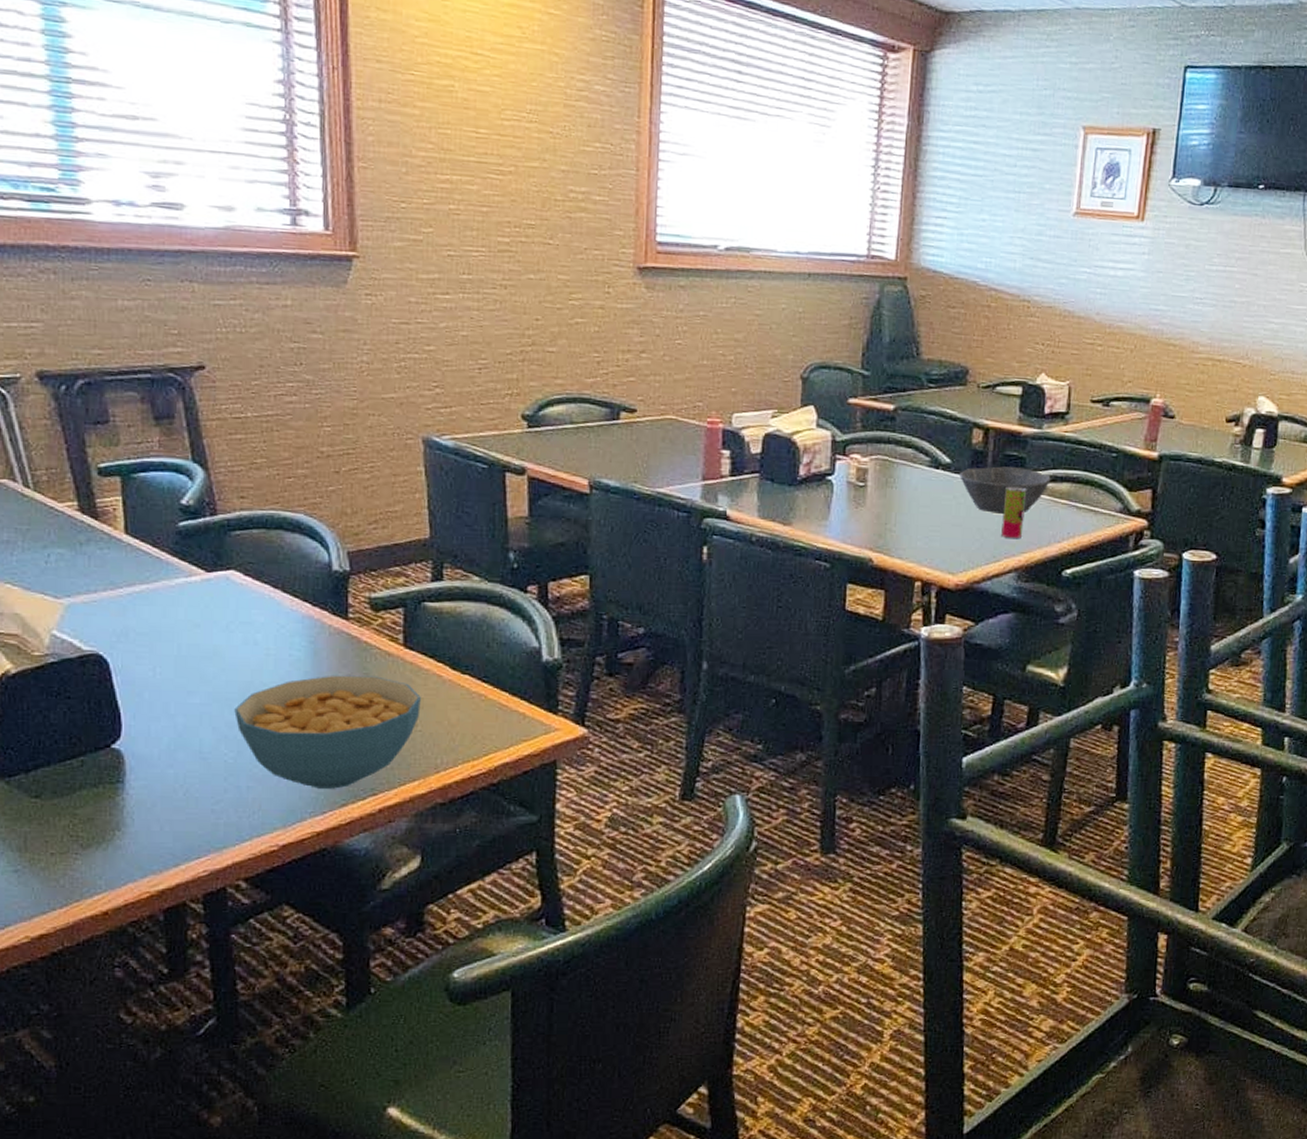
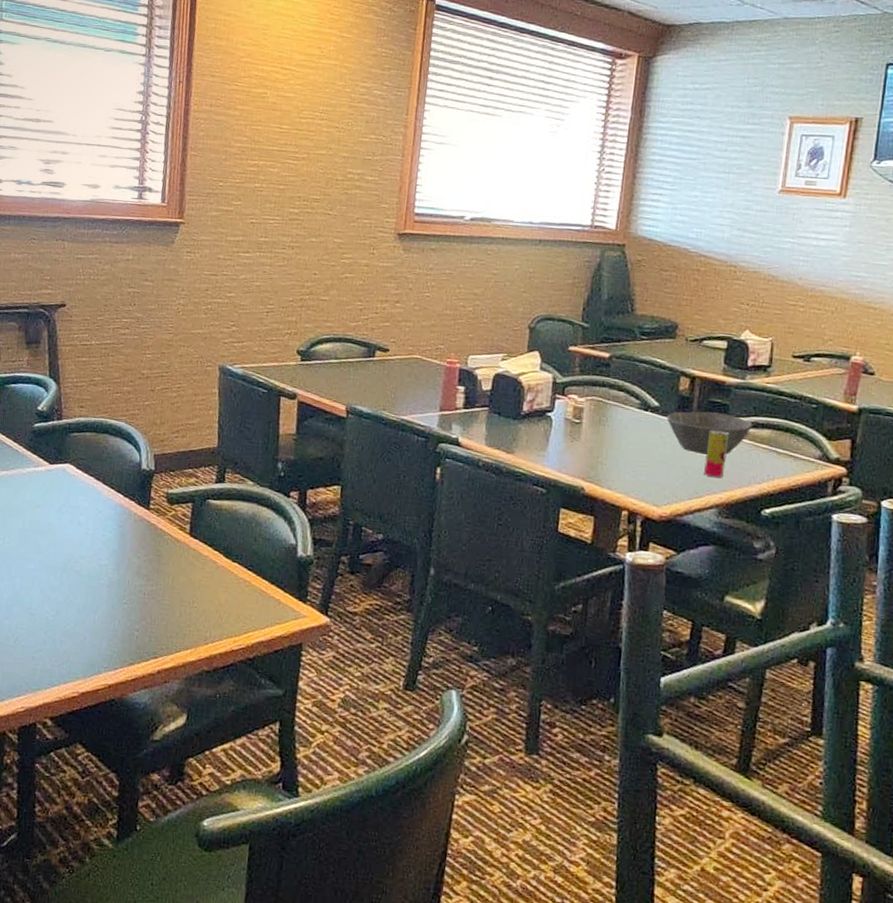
cereal bowl: present [234,675,421,789] -> none [57,554,199,650]

